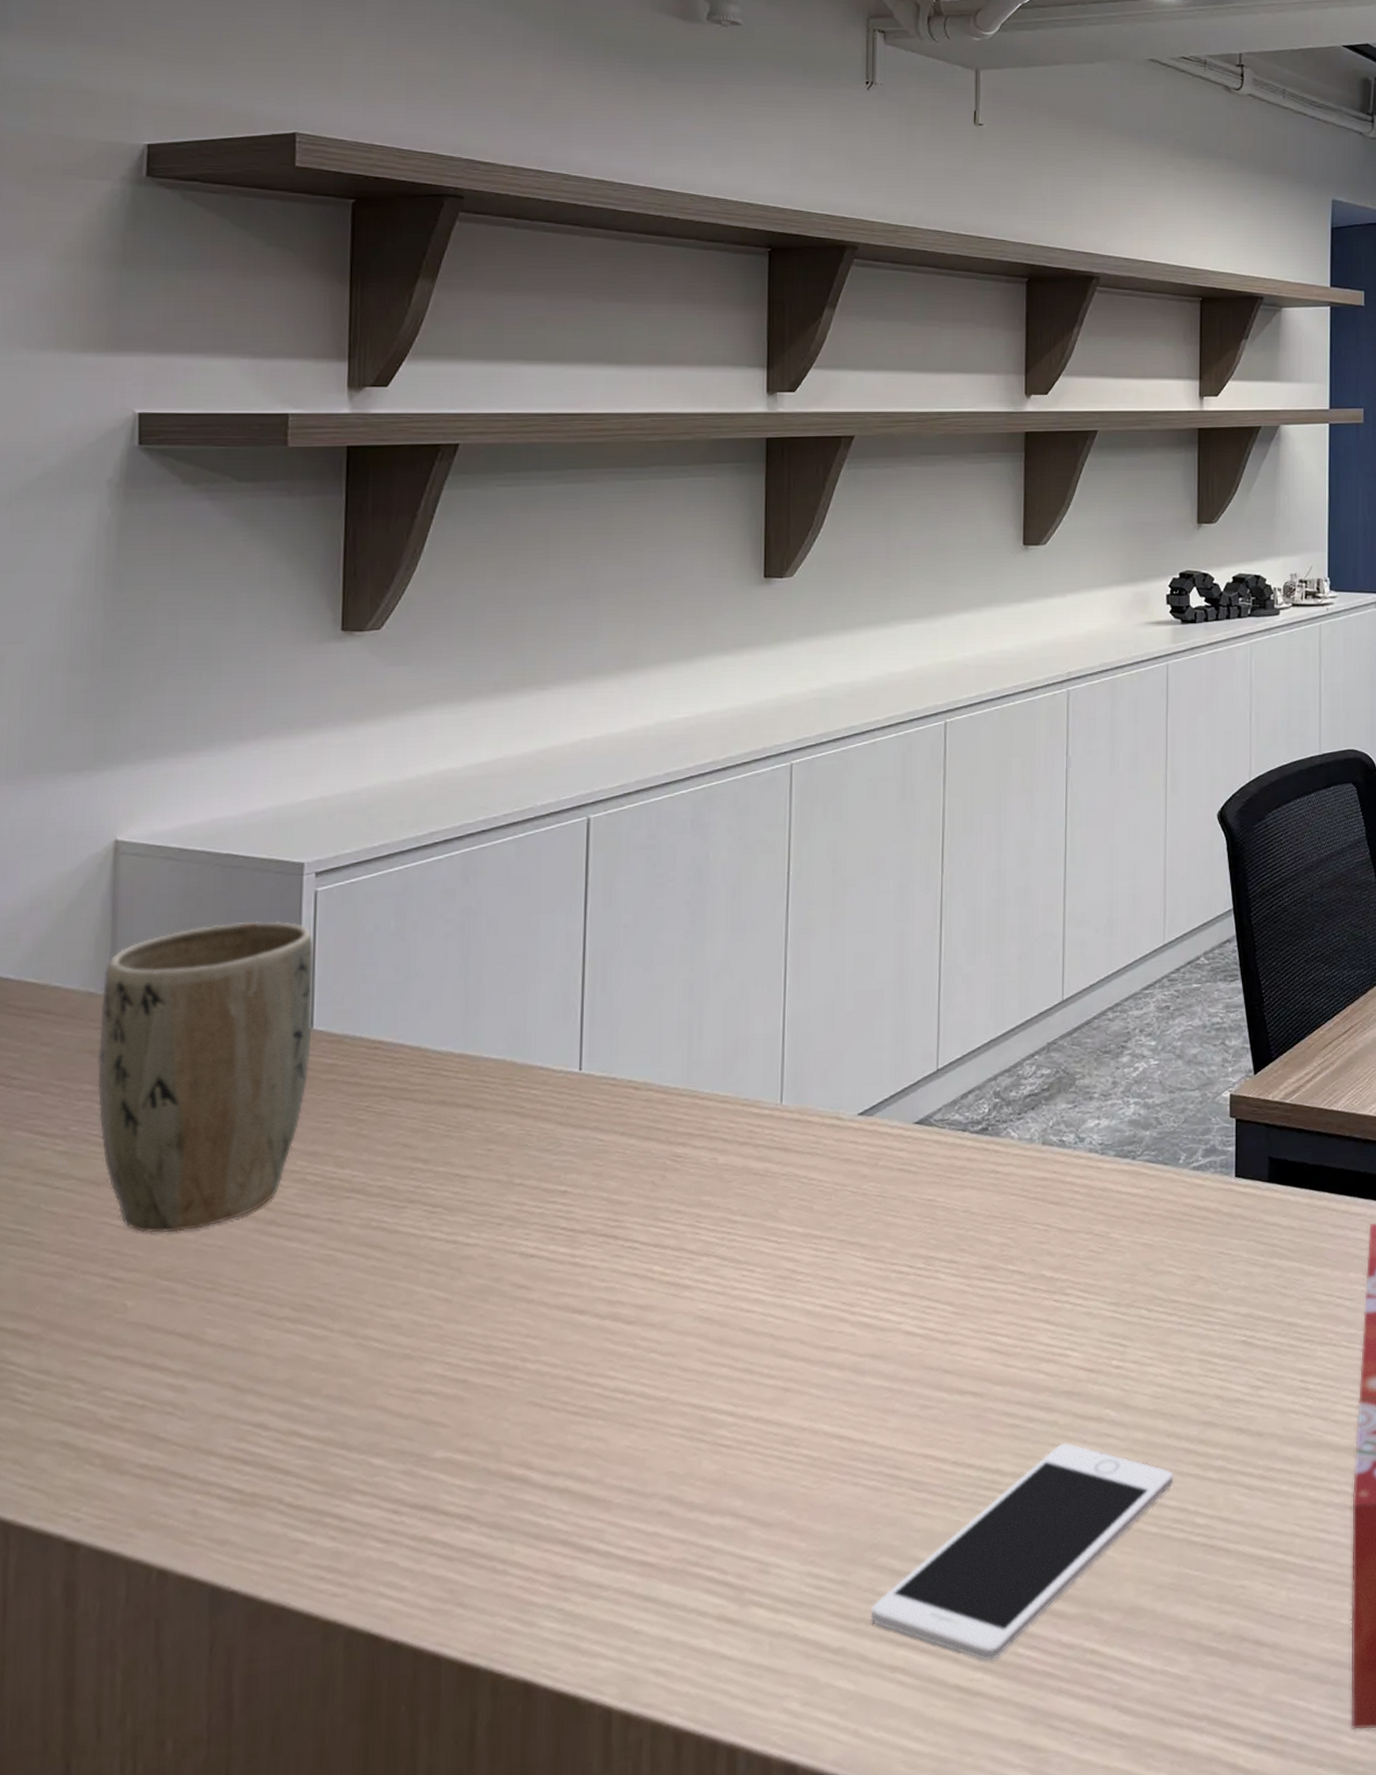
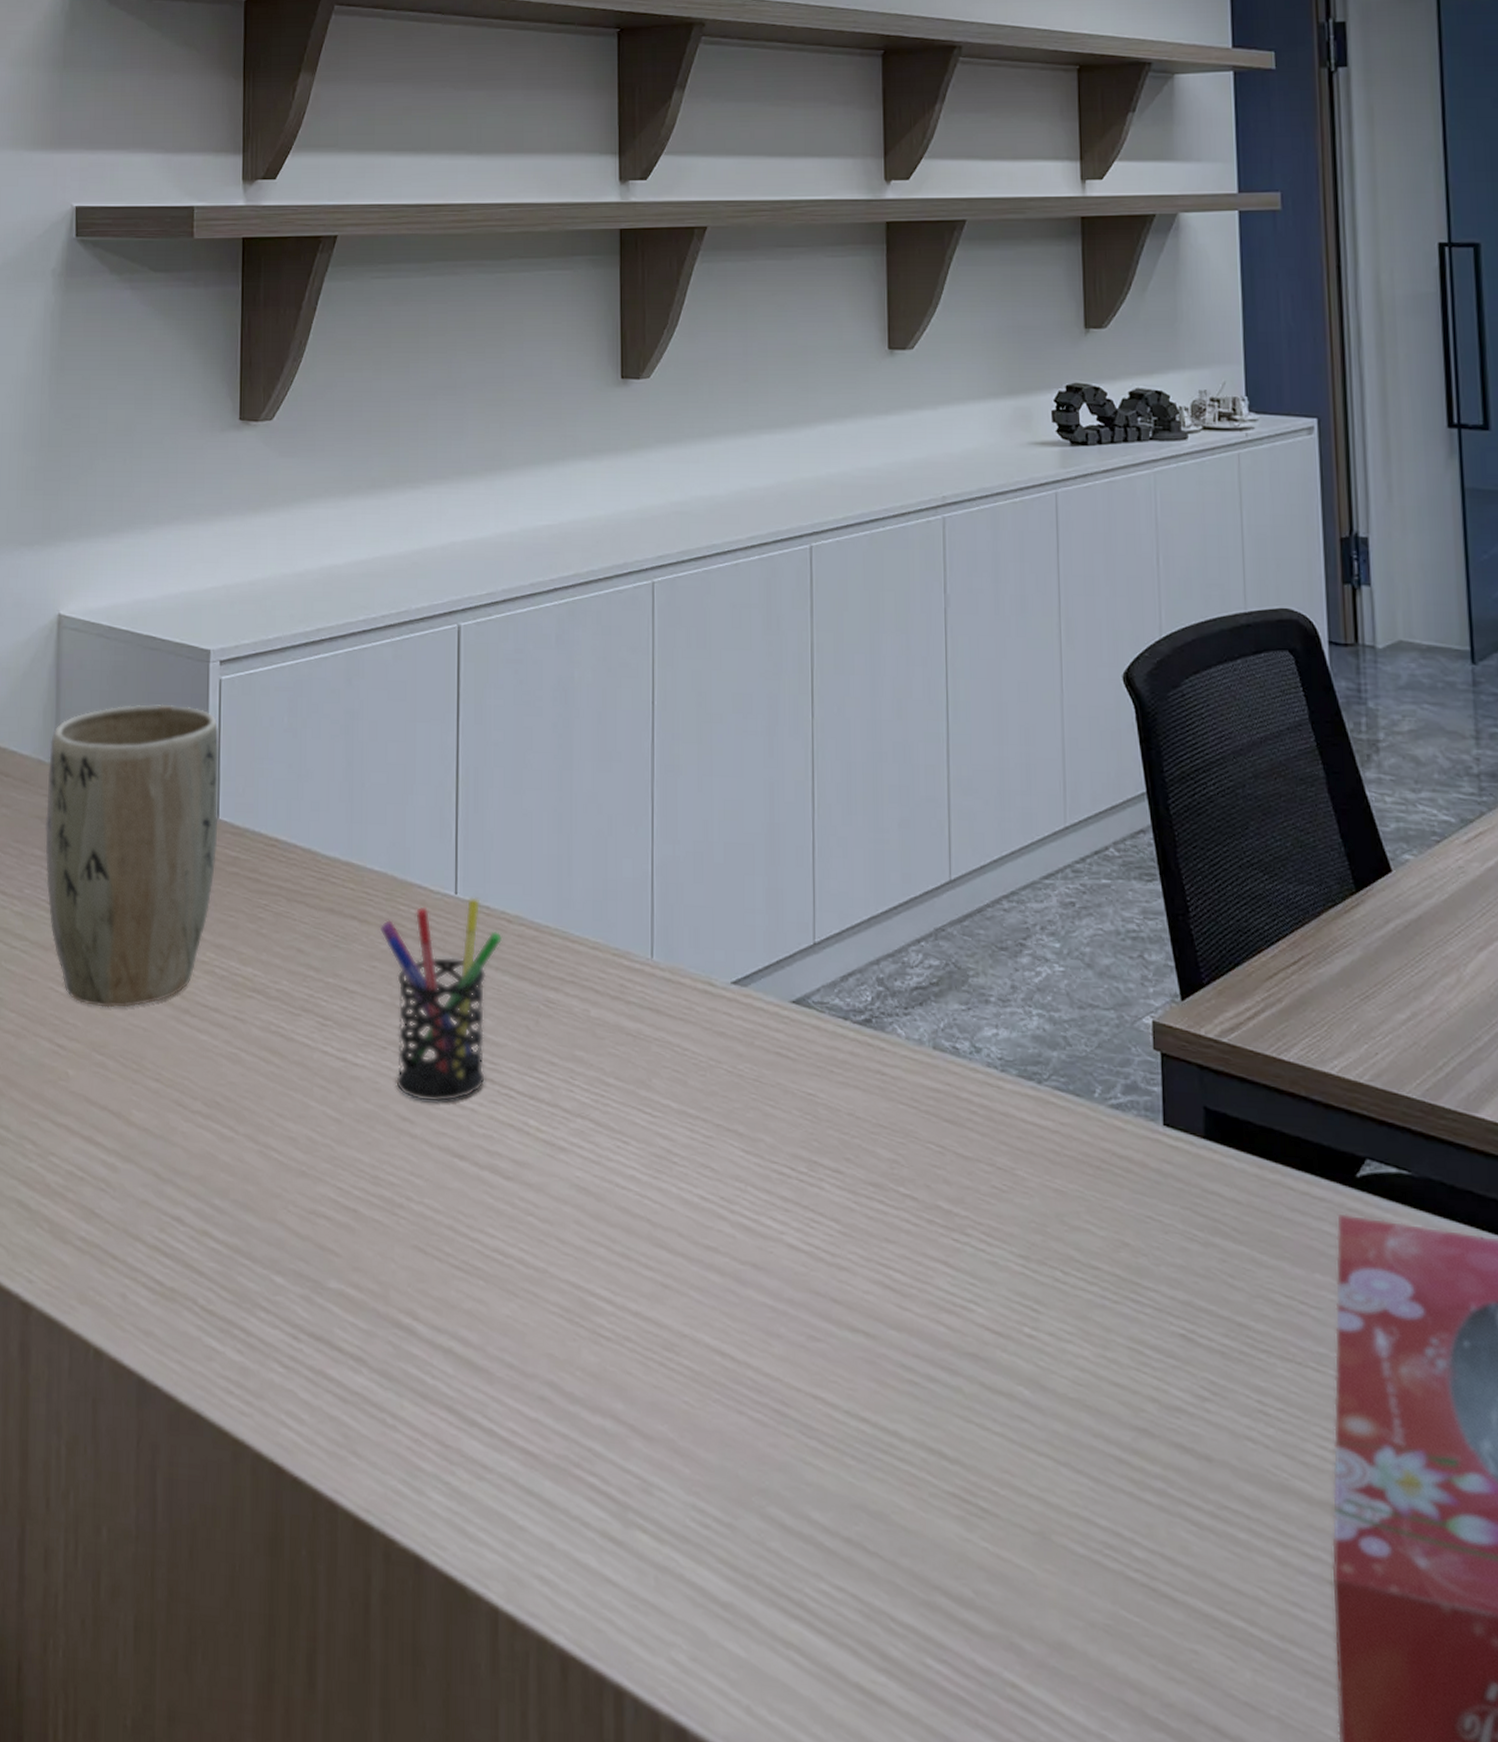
pen holder: none [496,1071,629,1268] -> present [379,897,503,1103]
cell phone: present [870,1442,1173,1662] -> none [760,1415,1103,1666]

